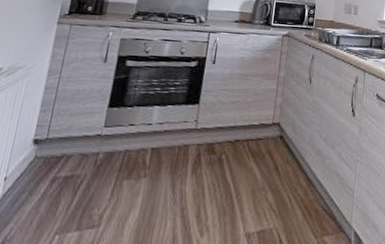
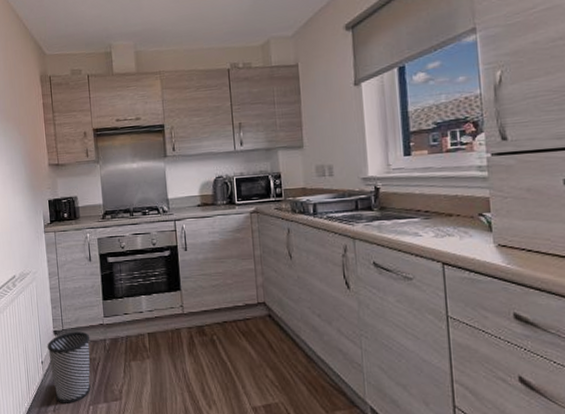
wastebasket: none [10,141,80,232] -> present [47,331,91,403]

